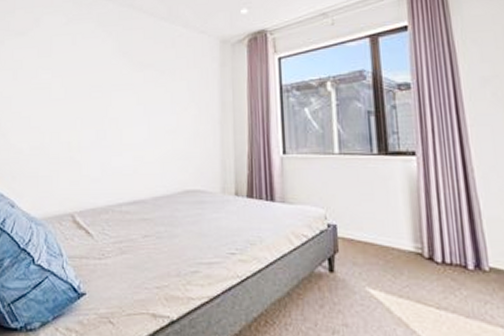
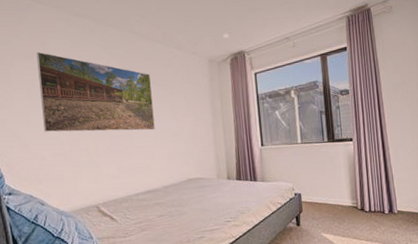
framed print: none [24,28,149,125] -> present [36,51,155,132]

